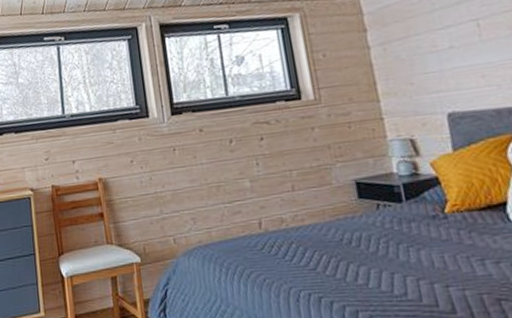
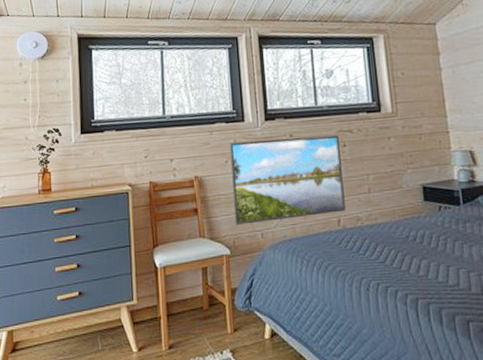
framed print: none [134,127,267,230] -> present [229,135,346,225]

